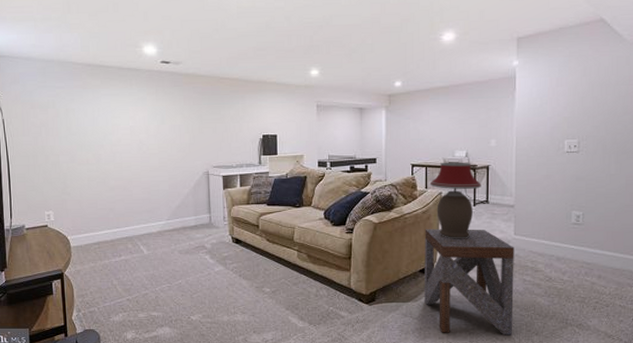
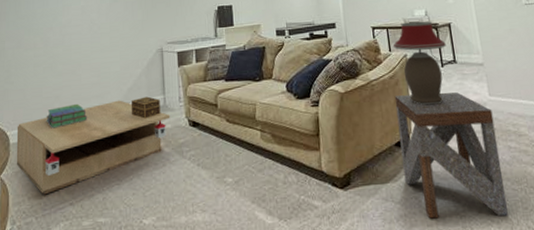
coffee table: none [76,216,216,291] -> present [16,100,171,195]
stack of books: none [102,216,140,236] -> present [46,103,88,129]
decorative box: none [179,214,206,233] -> present [130,96,160,119]

